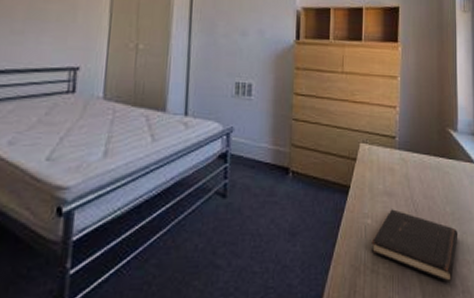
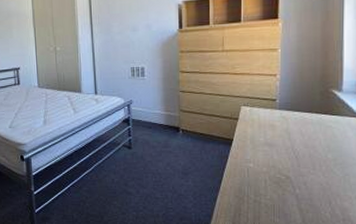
hardcover book: present [371,209,458,283] -> none [253,156,340,212]

